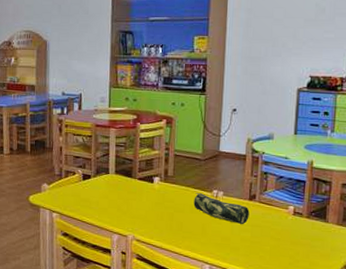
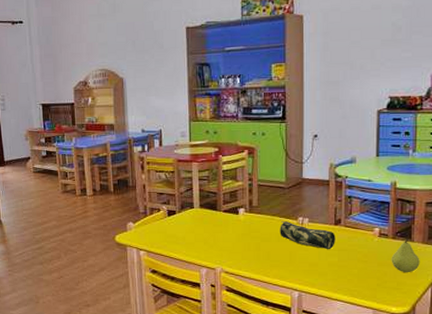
fruit: none [304,218,334,254] -> present [391,238,420,273]

